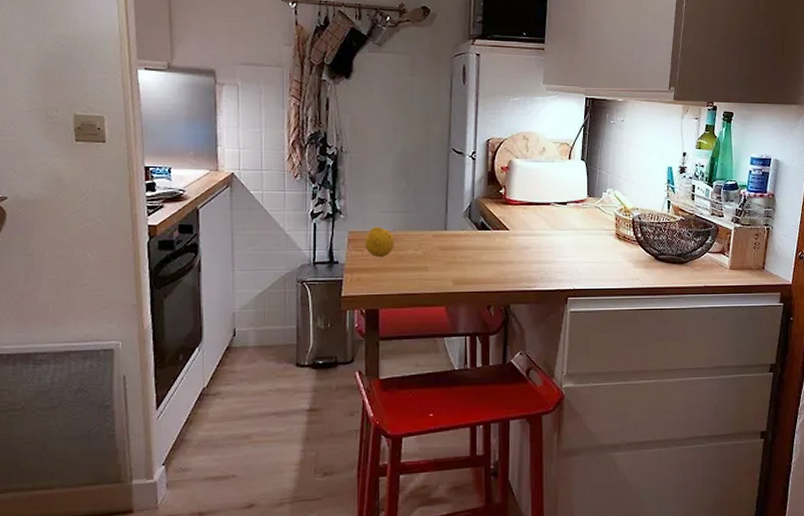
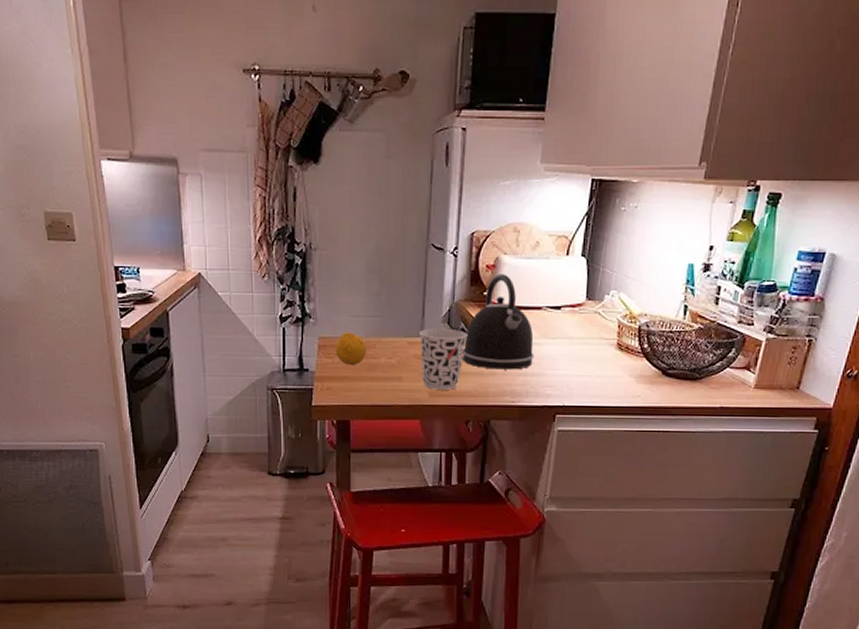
cup: none [444,222,487,278] -> present [420,328,467,390]
kettle: none [483,174,546,258] -> present [462,274,534,370]

